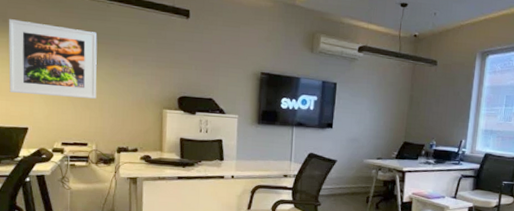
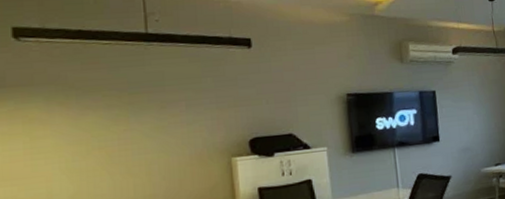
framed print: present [8,19,97,99] -> none [8,81,141,175]

